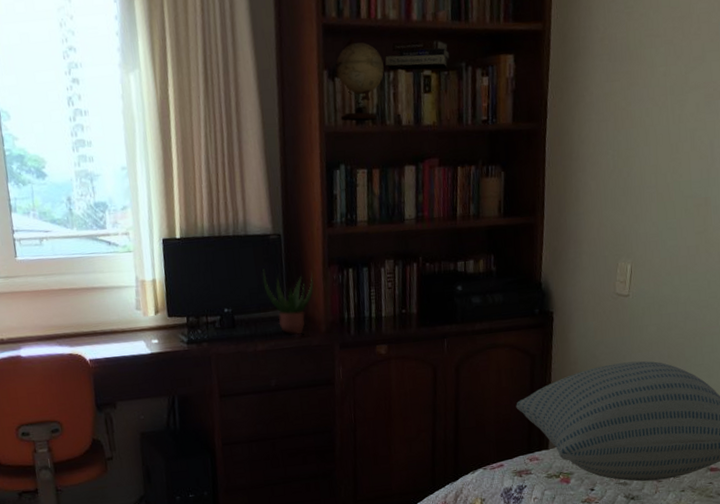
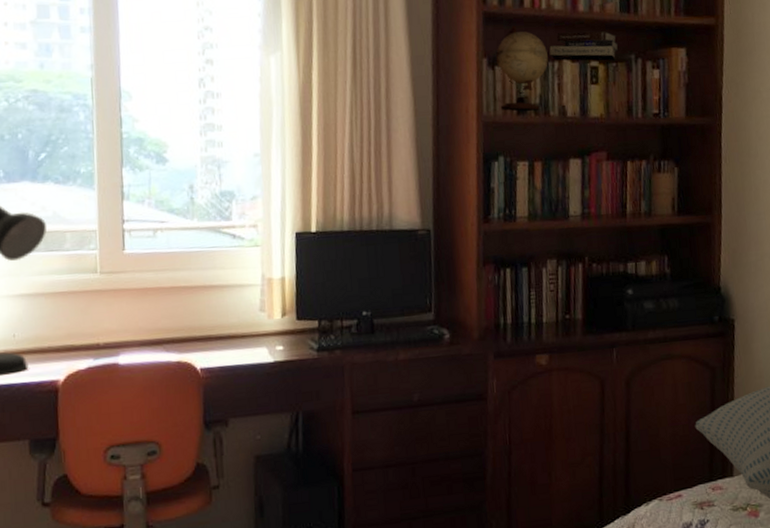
potted plant: present [262,269,314,337] -> none [408,267,466,344]

